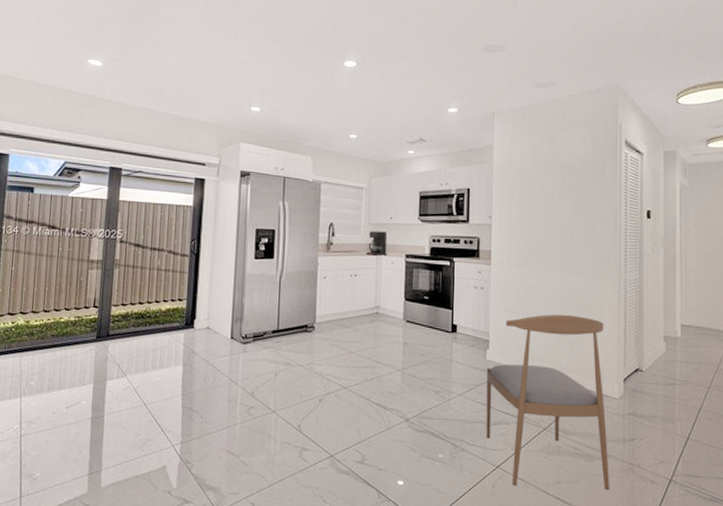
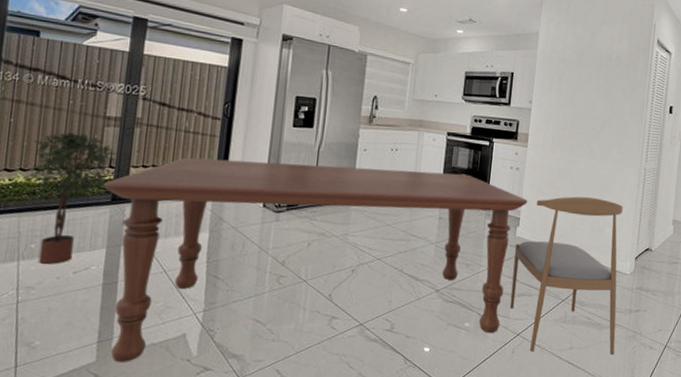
potted tree: none [23,276,101,400] -> present [23,131,118,264]
dining table: none [88,294,496,495] -> present [102,157,528,363]
coffee maker: present [366,231,388,257] -> none [409,106,431,133]

